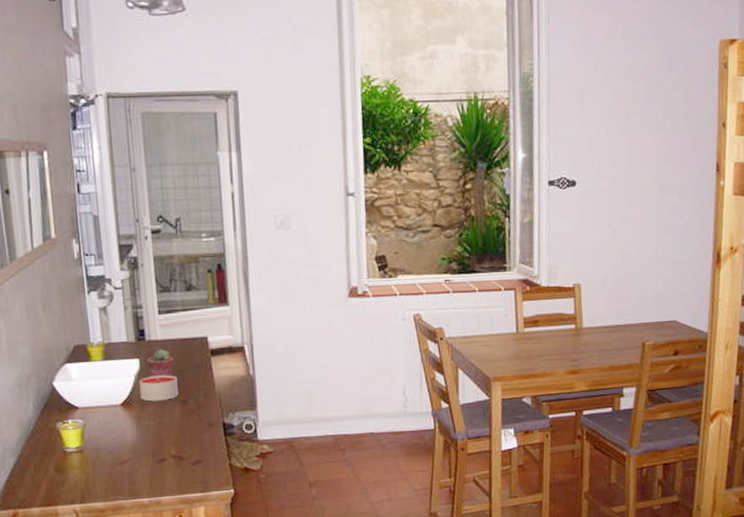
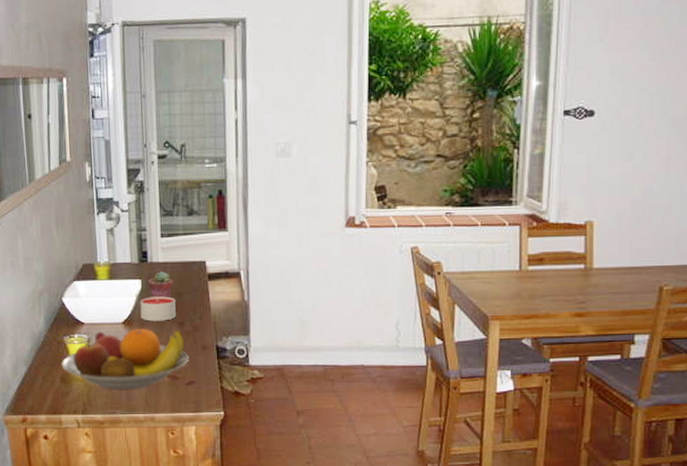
fruit bowl: none [54,407,195,476] -> present [61,328,189,390]

